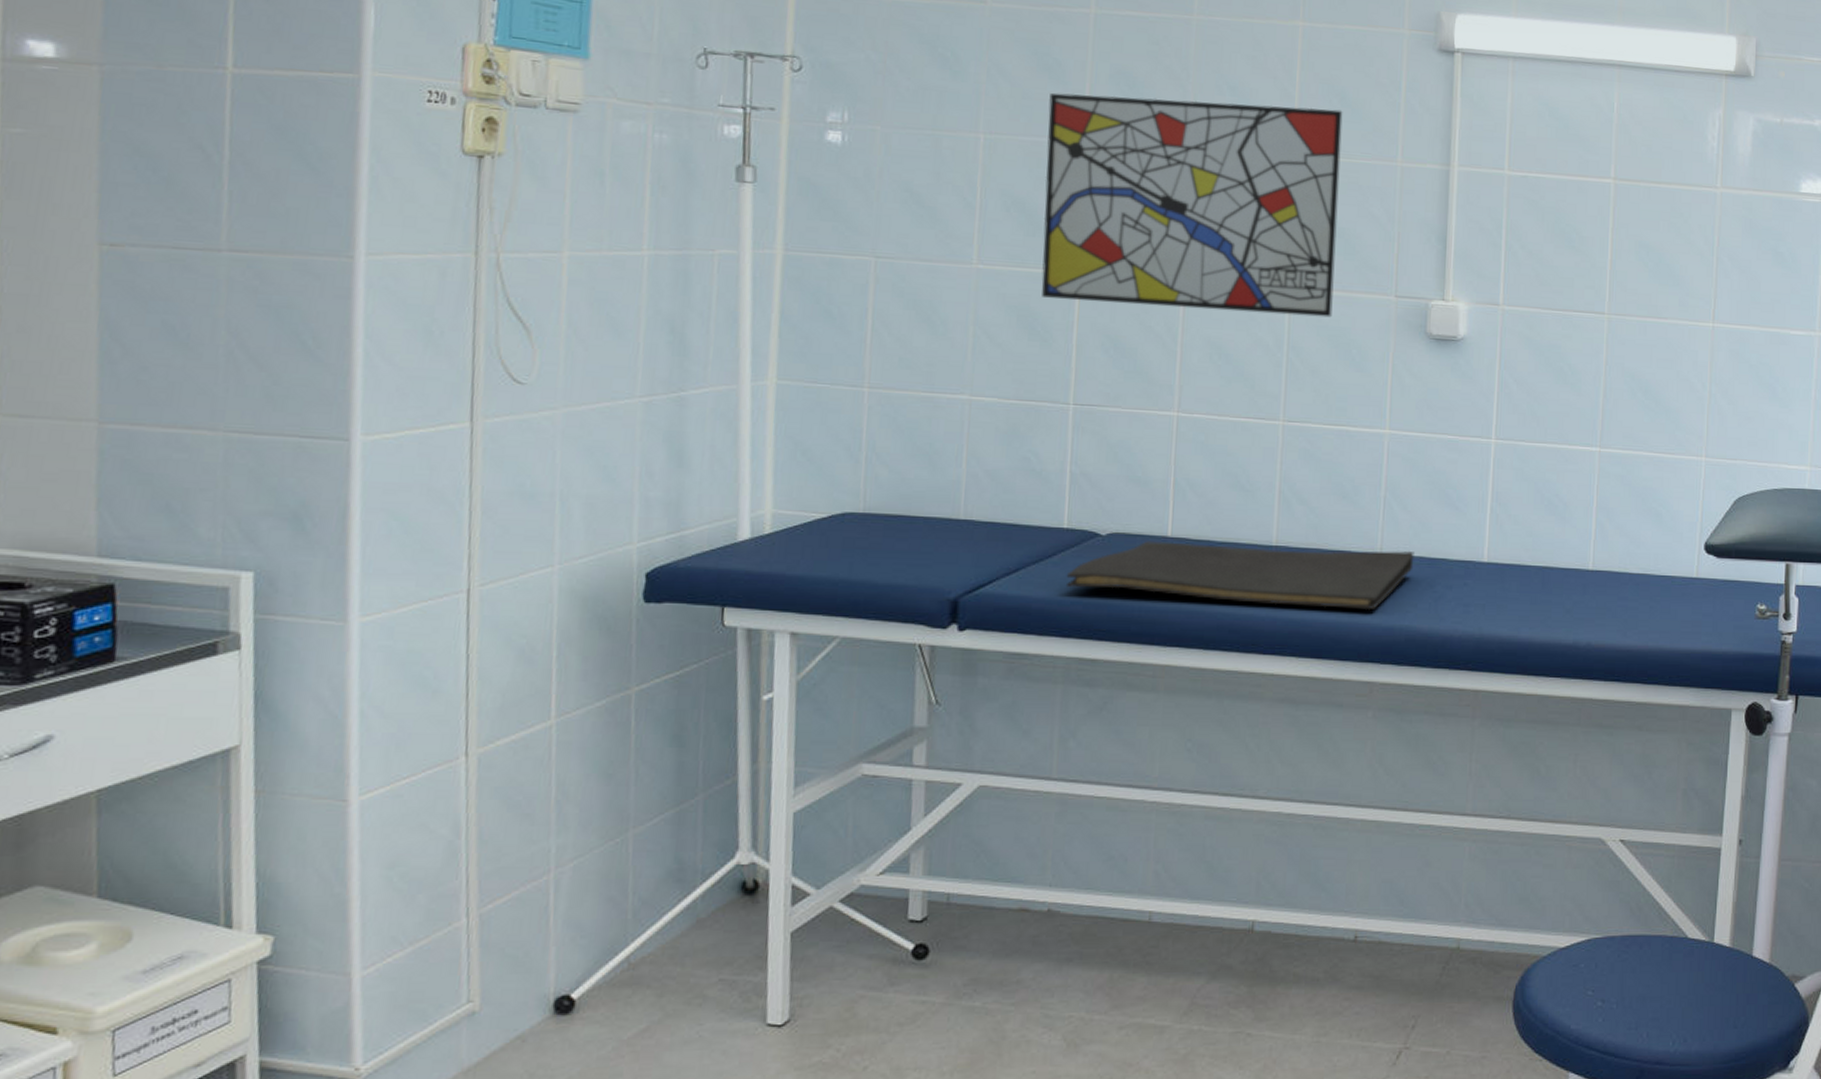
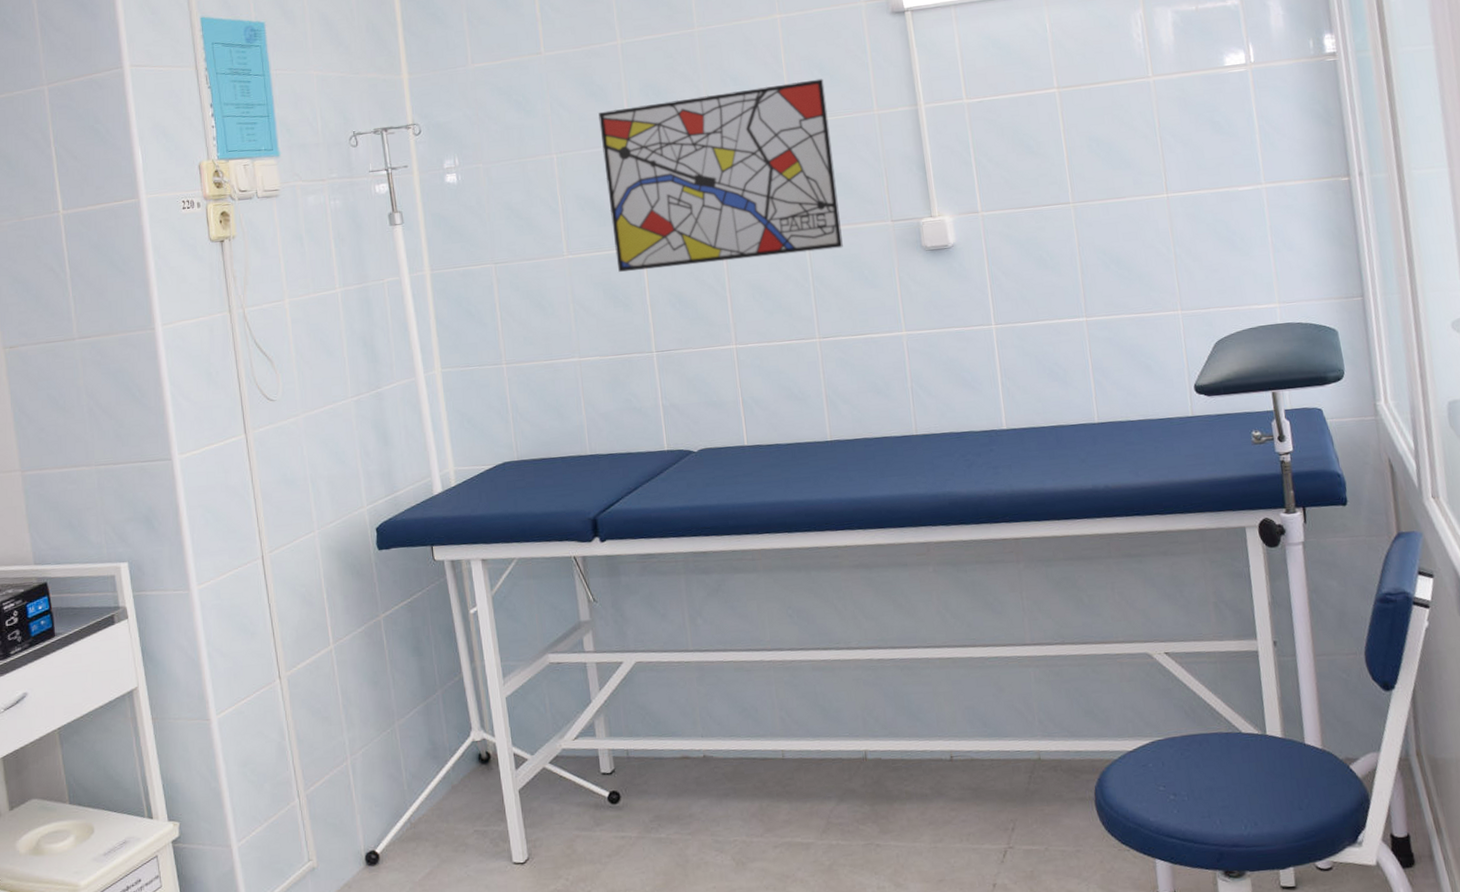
hand towel: present [1065,541,1414,611] -> none [673,428,946,497]

